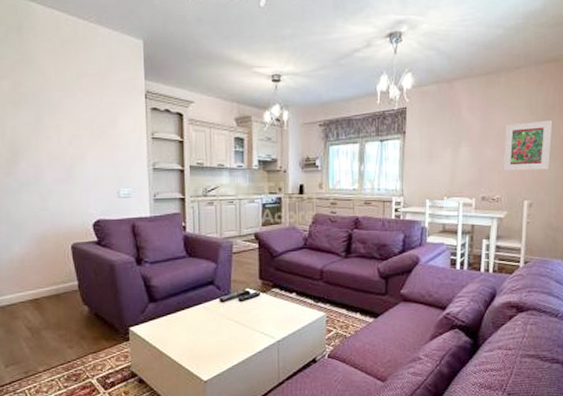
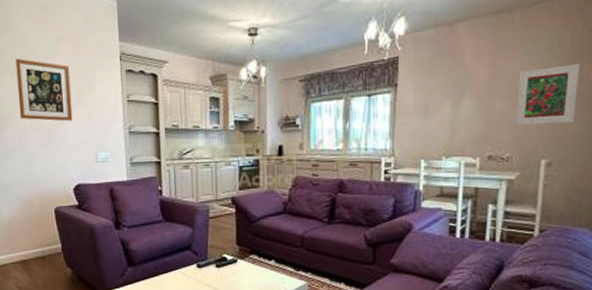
wall art: none [33,91,94,156] -> present [15,58,73,121]

